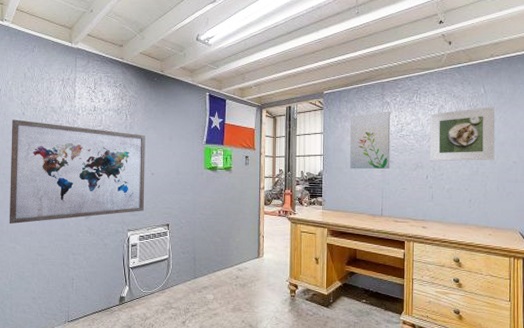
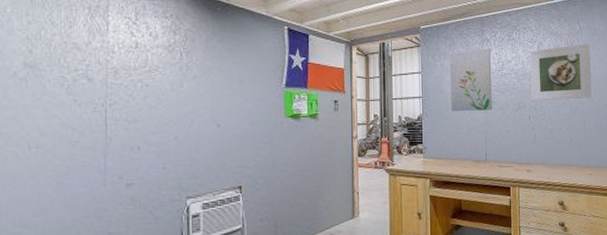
wall art: present [9,119,145,225] -> none [10,59,209,202]

